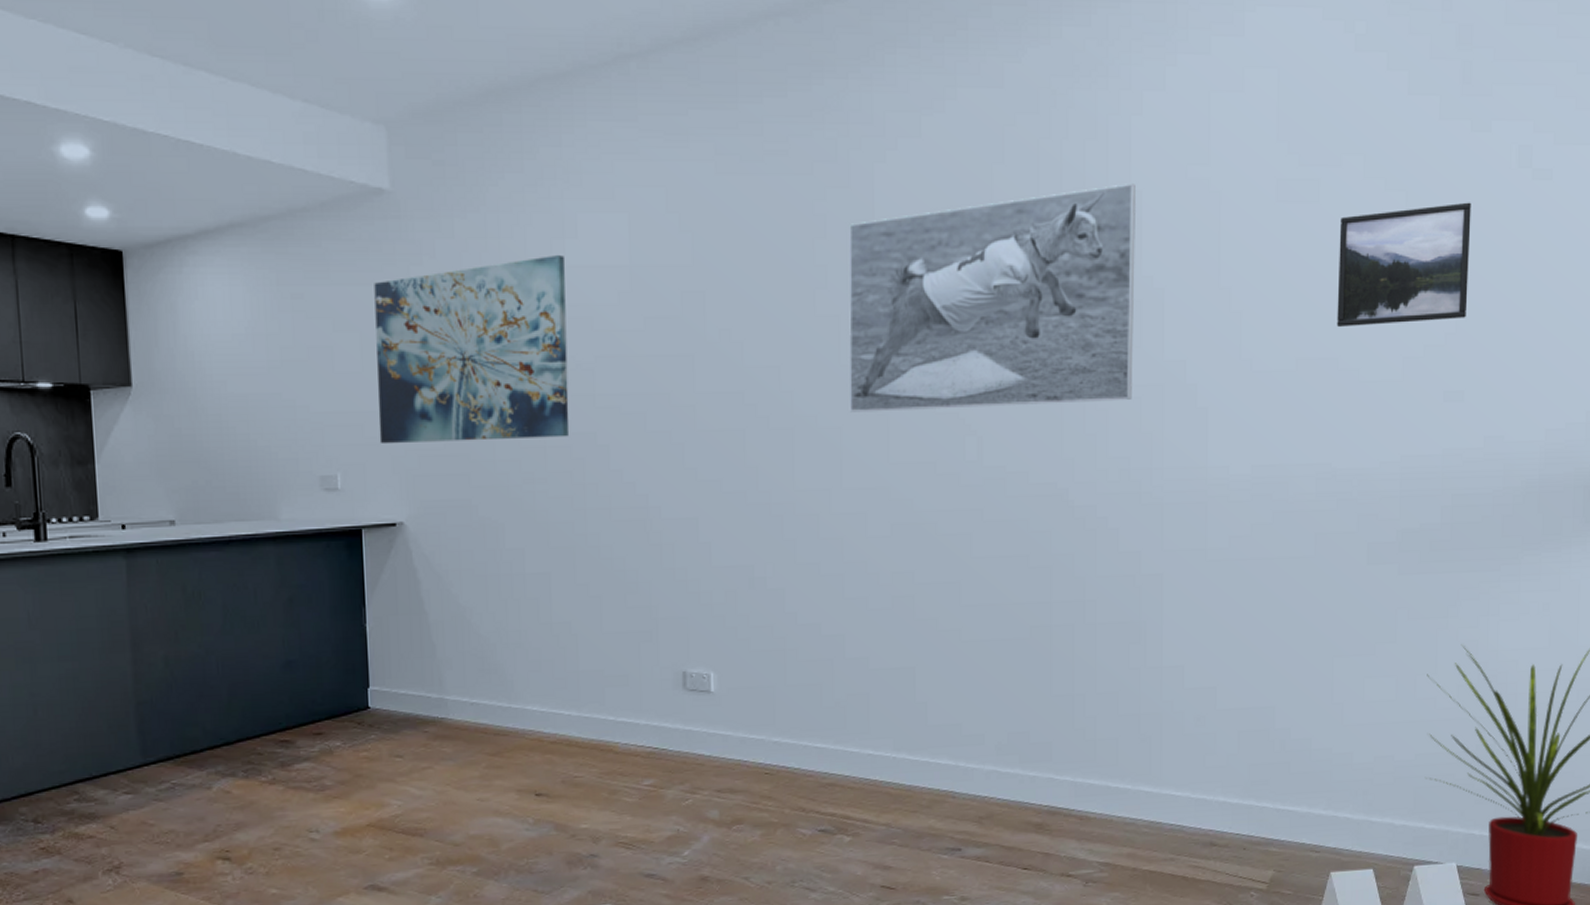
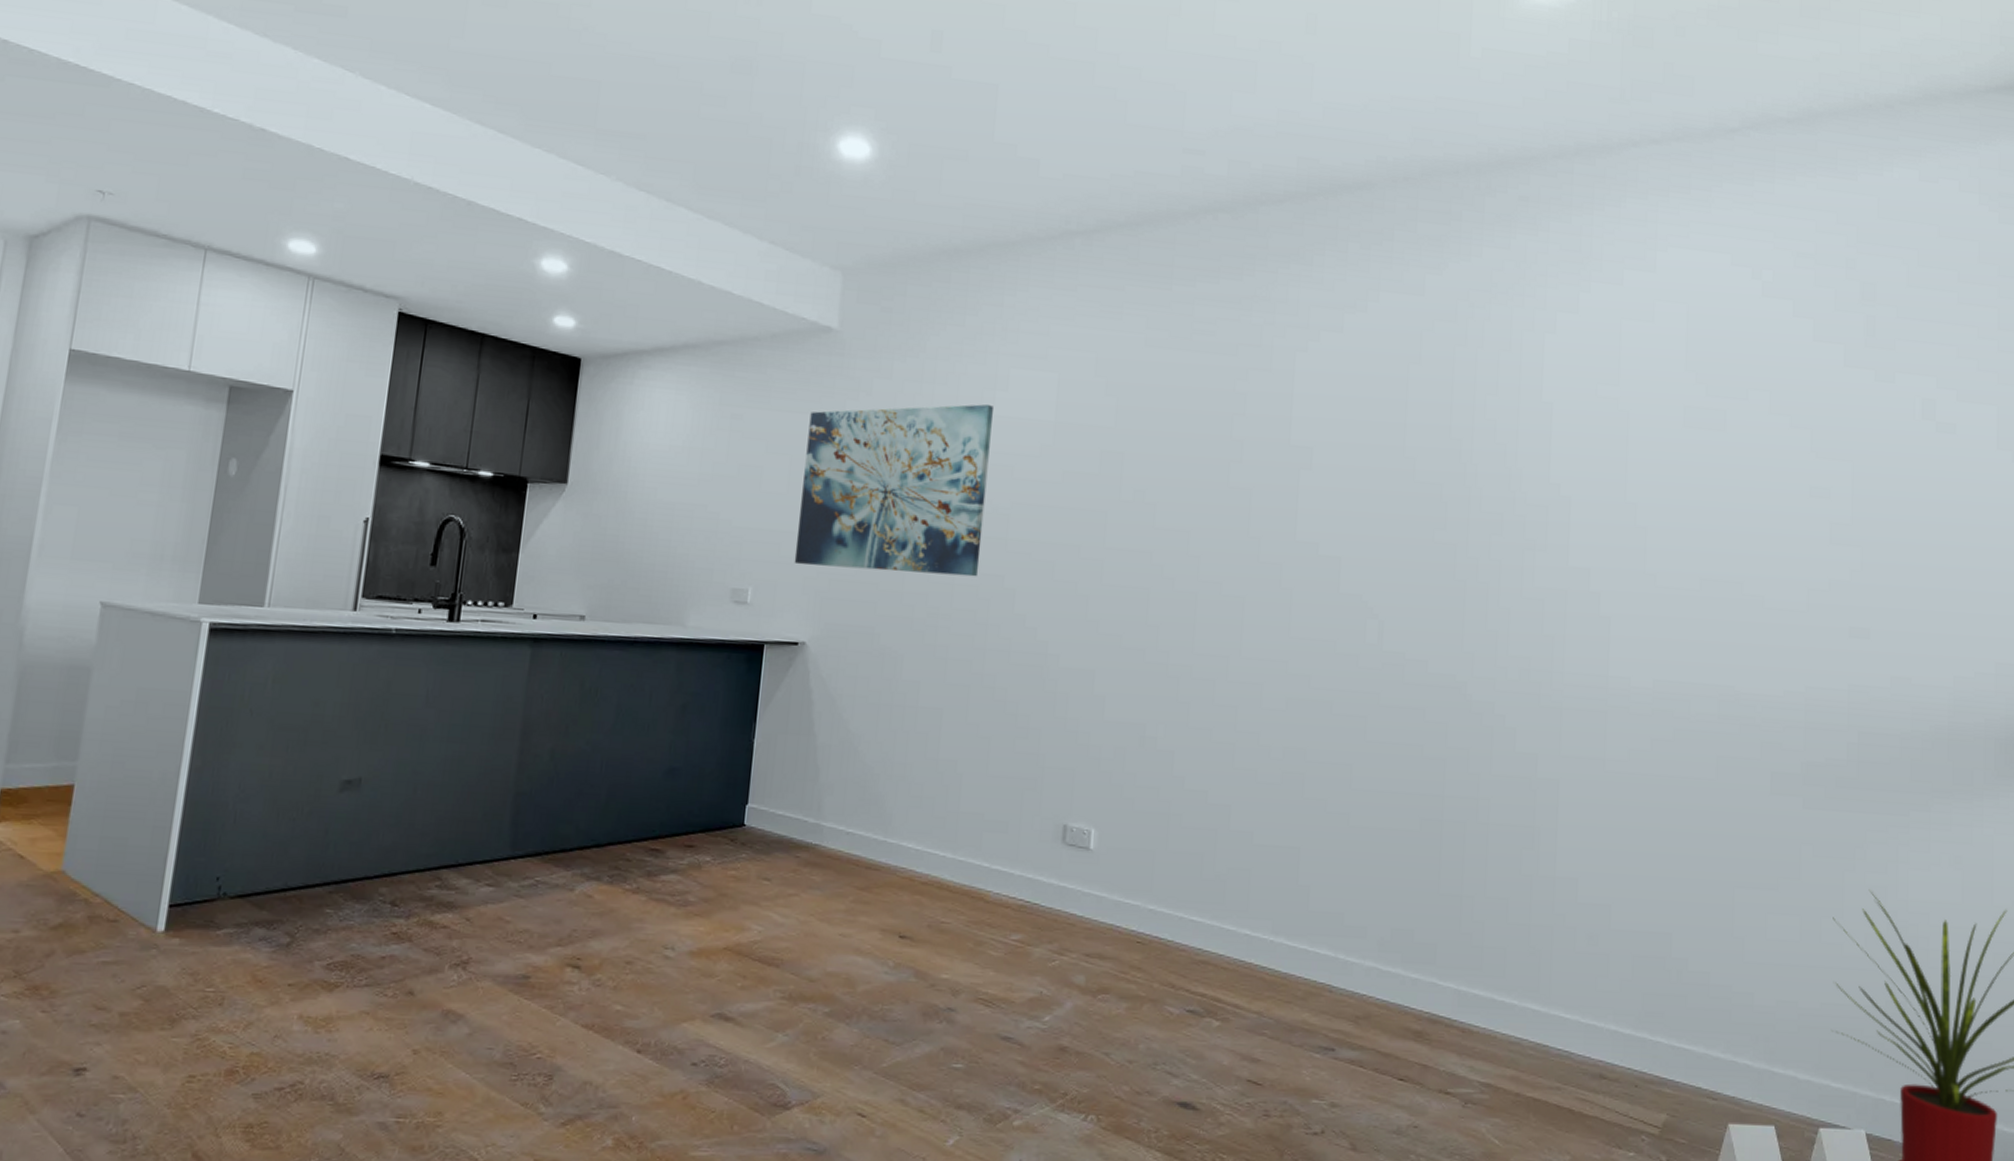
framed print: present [848,184,1135,413] -> none [1254,395,1546,601]
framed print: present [1337,202,1471,327] -> none [1741,446,1876,558]

